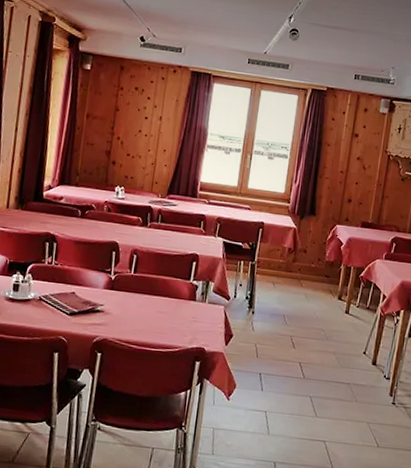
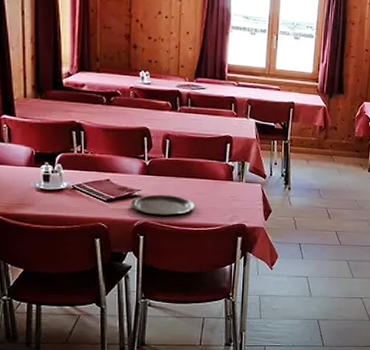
plate: none [91,310,155,334] -> present [130,194,195,216]

